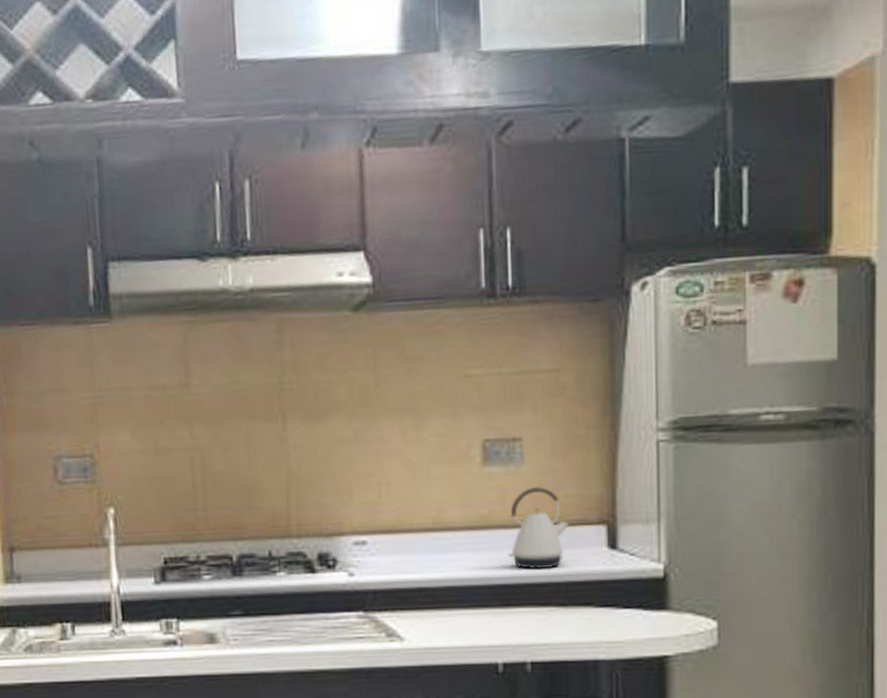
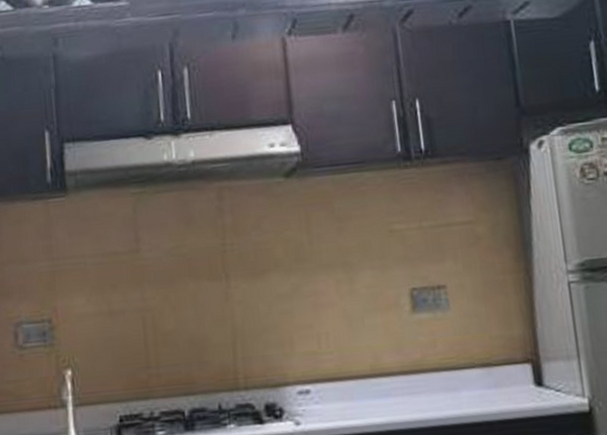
kettle: present [508,486,569,570] -> none [442,329,497,410]

